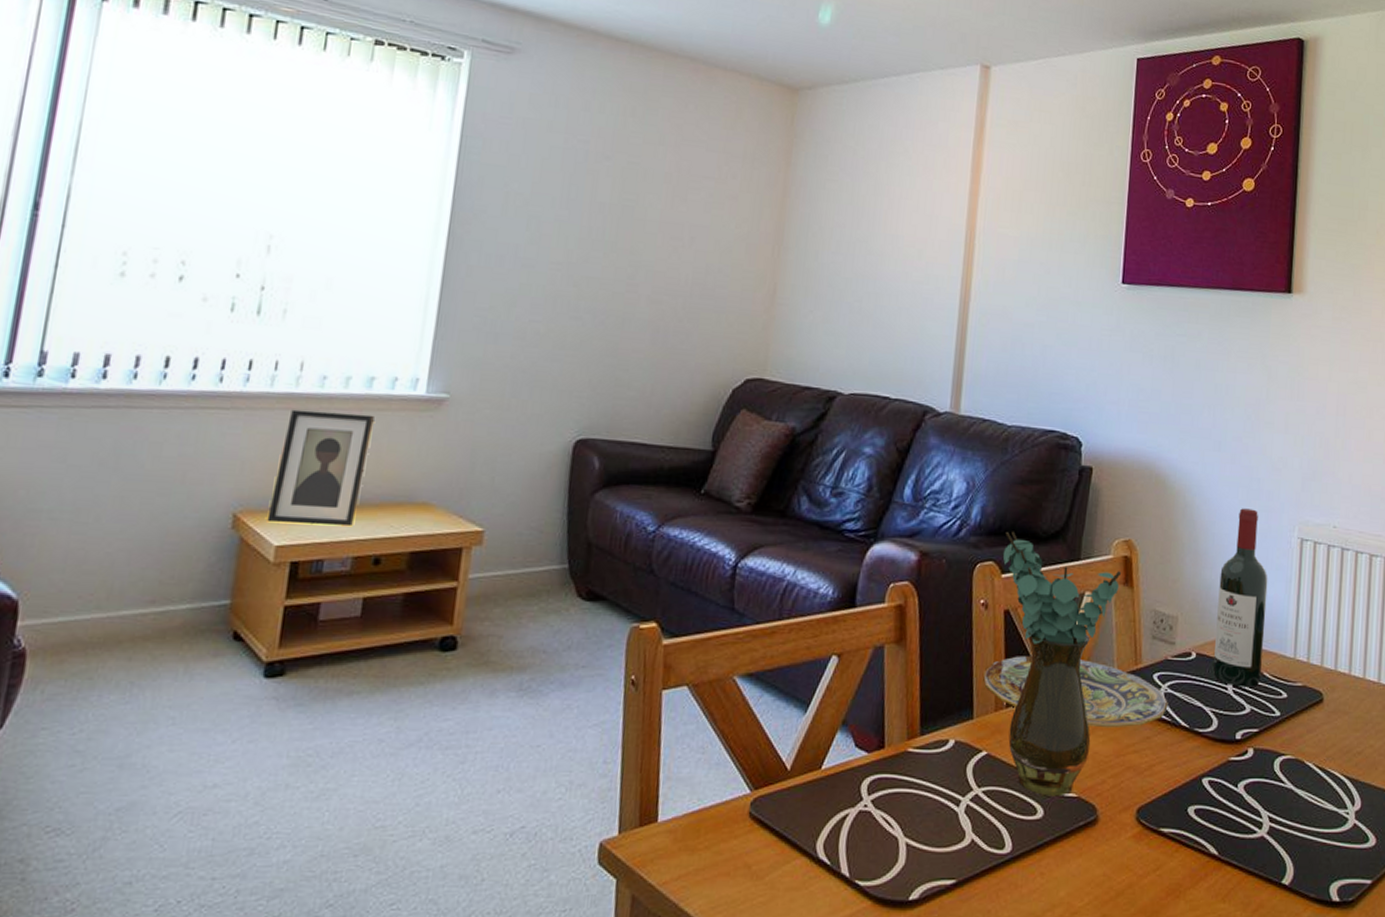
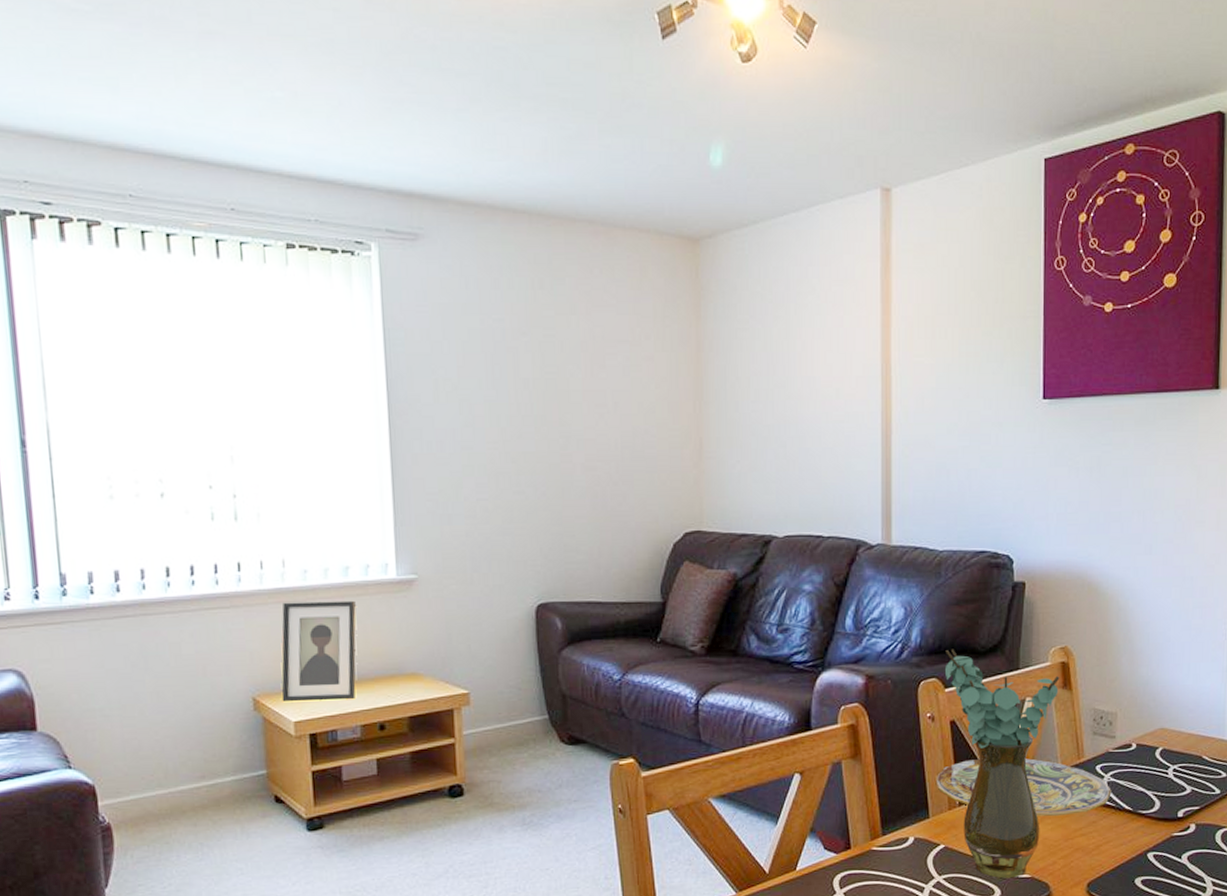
wine bottle: present [1213,508,1268,687] -> none [1154,606,1204,771]

